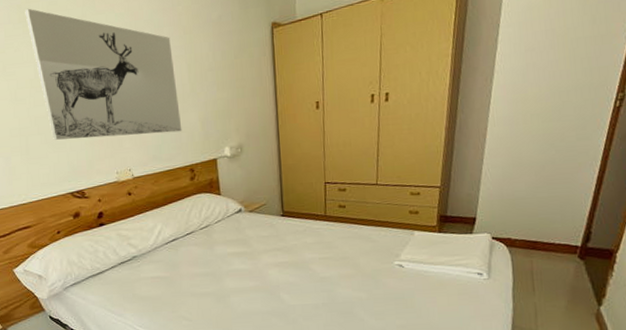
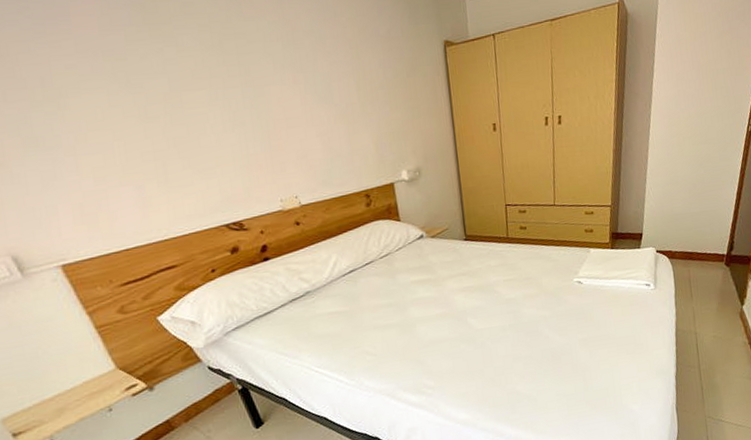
wall art: present [25,8,182,140] -> none [150,8,354,165]

